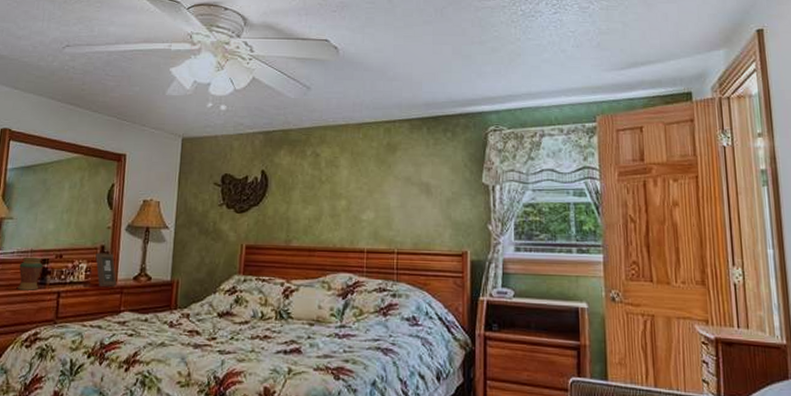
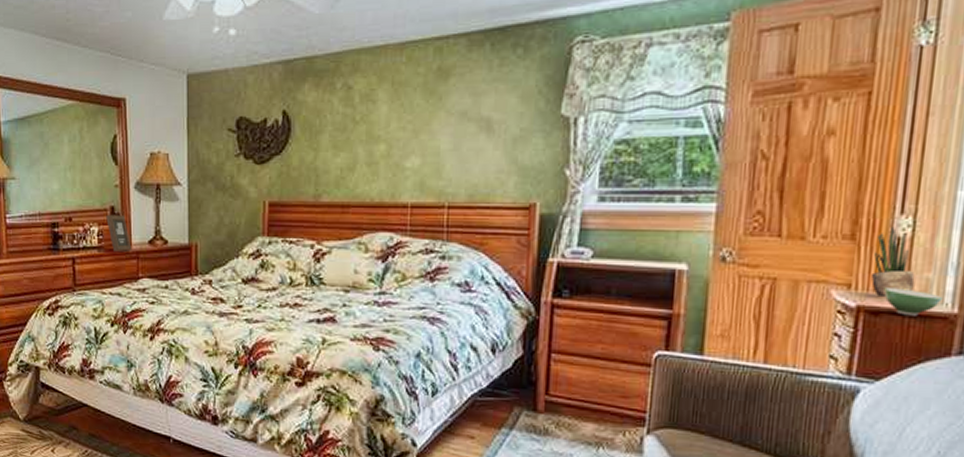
decorative vase: present [17,257,43,291] -> none [29,220,53,257]
potted plant: none [719,275,753,330] -> present [871,226,915,296]
bowl: none [732,323,774,346] -> present [883,288,943,316]

